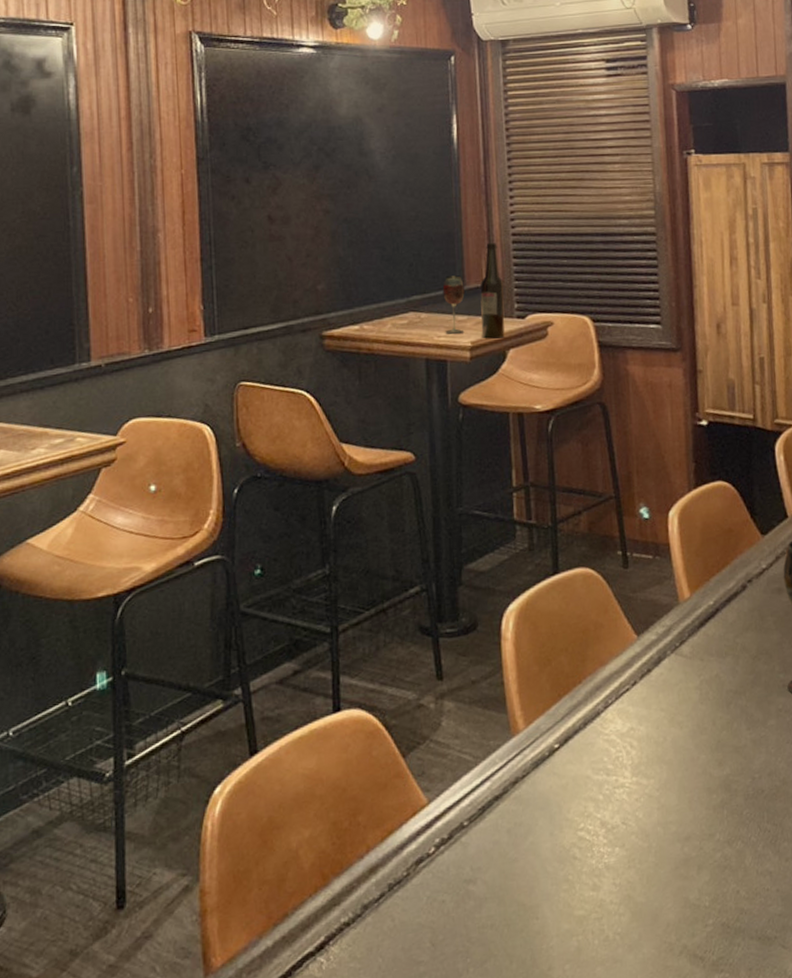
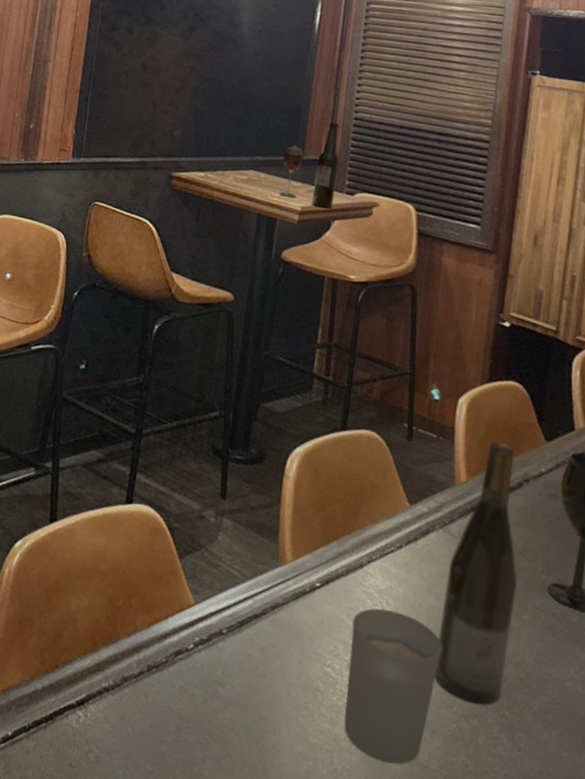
candle holder: none [599,752,695,913] -> present [344,608,443,764]
wine bottle: none [687,547,760,826] -> present [435,441,517,705]

